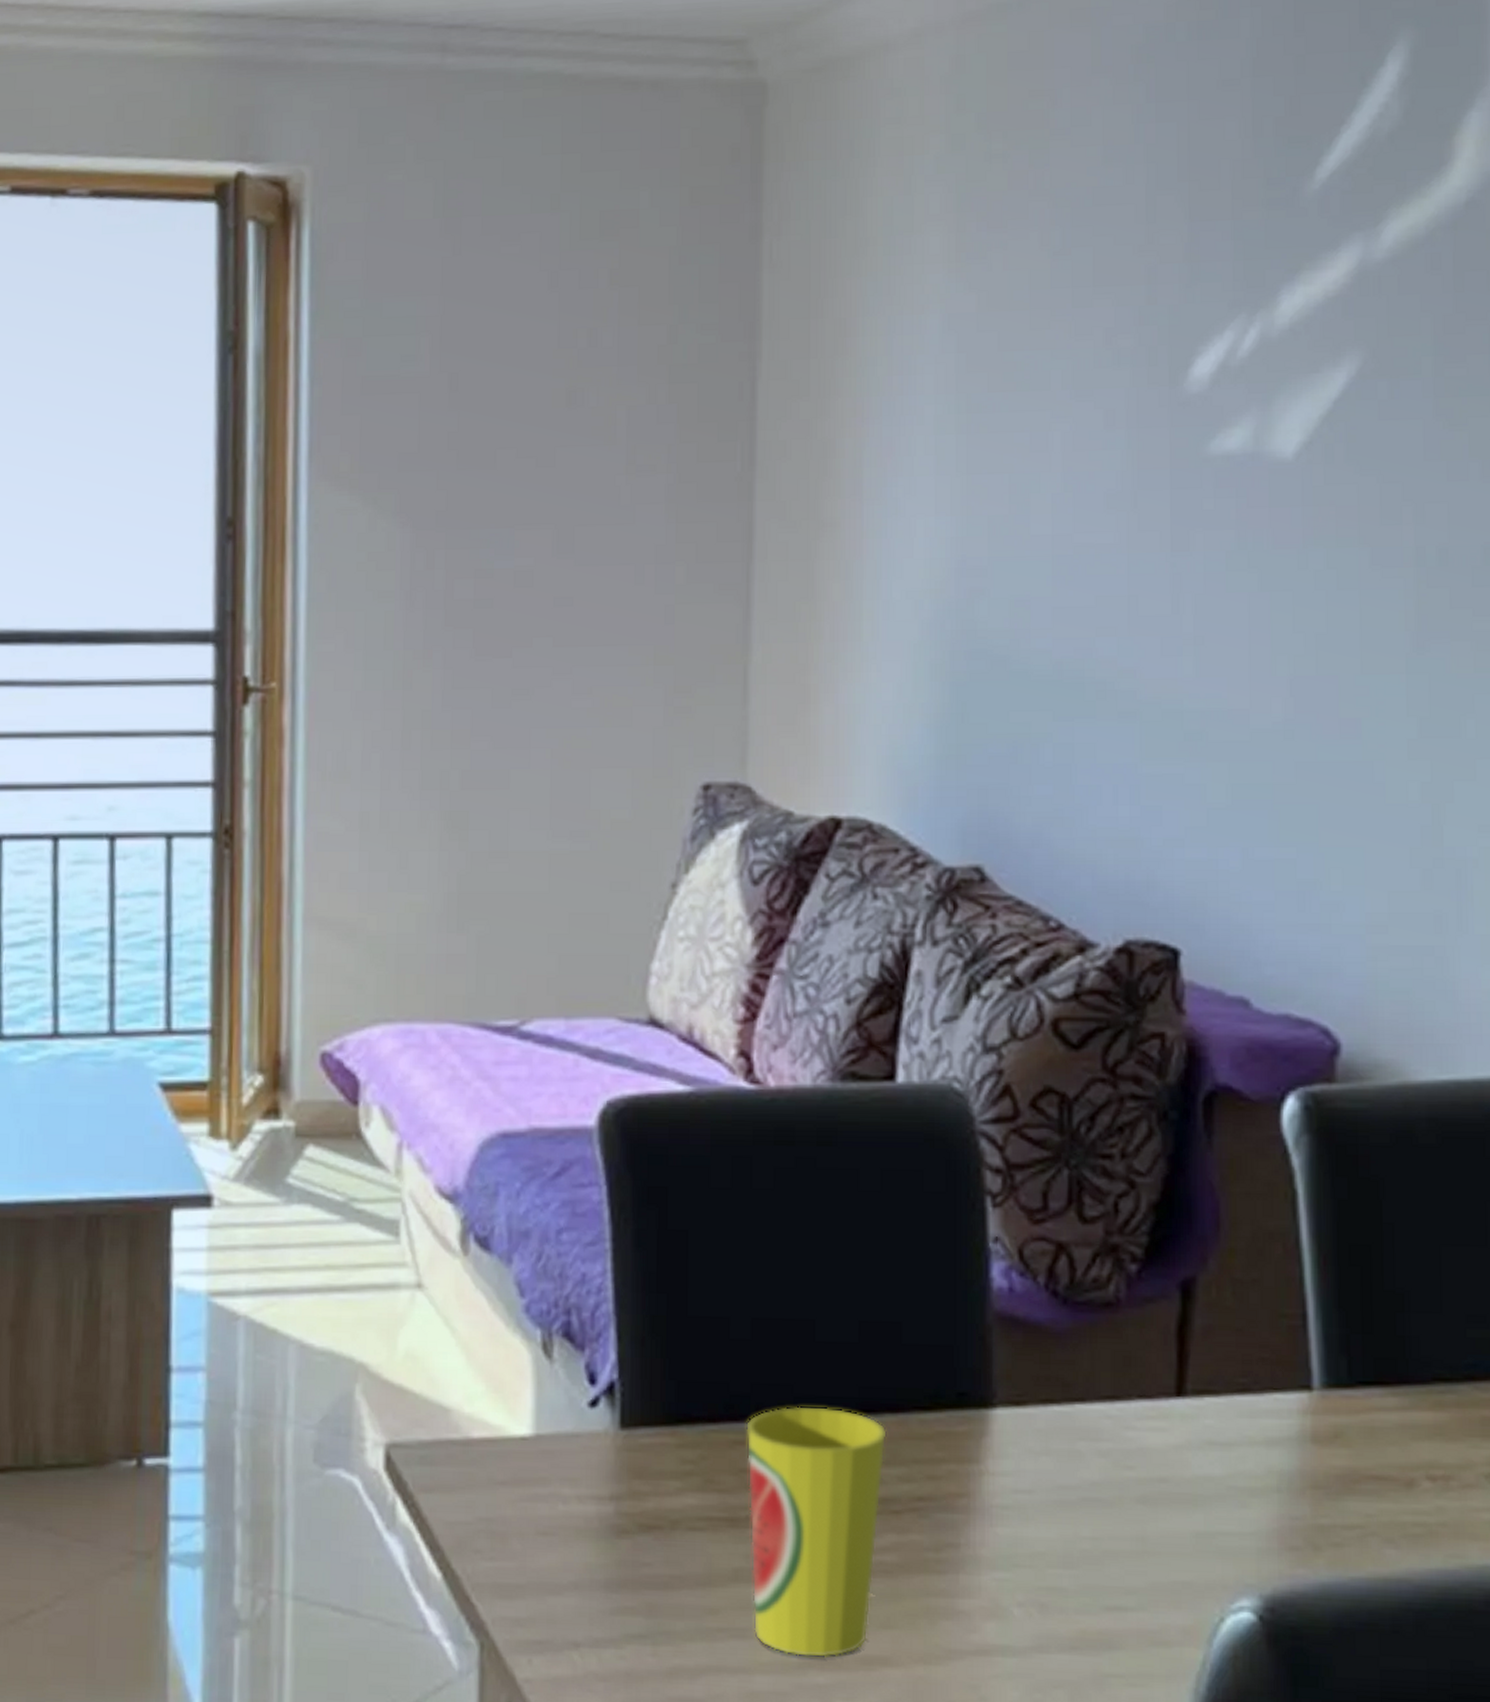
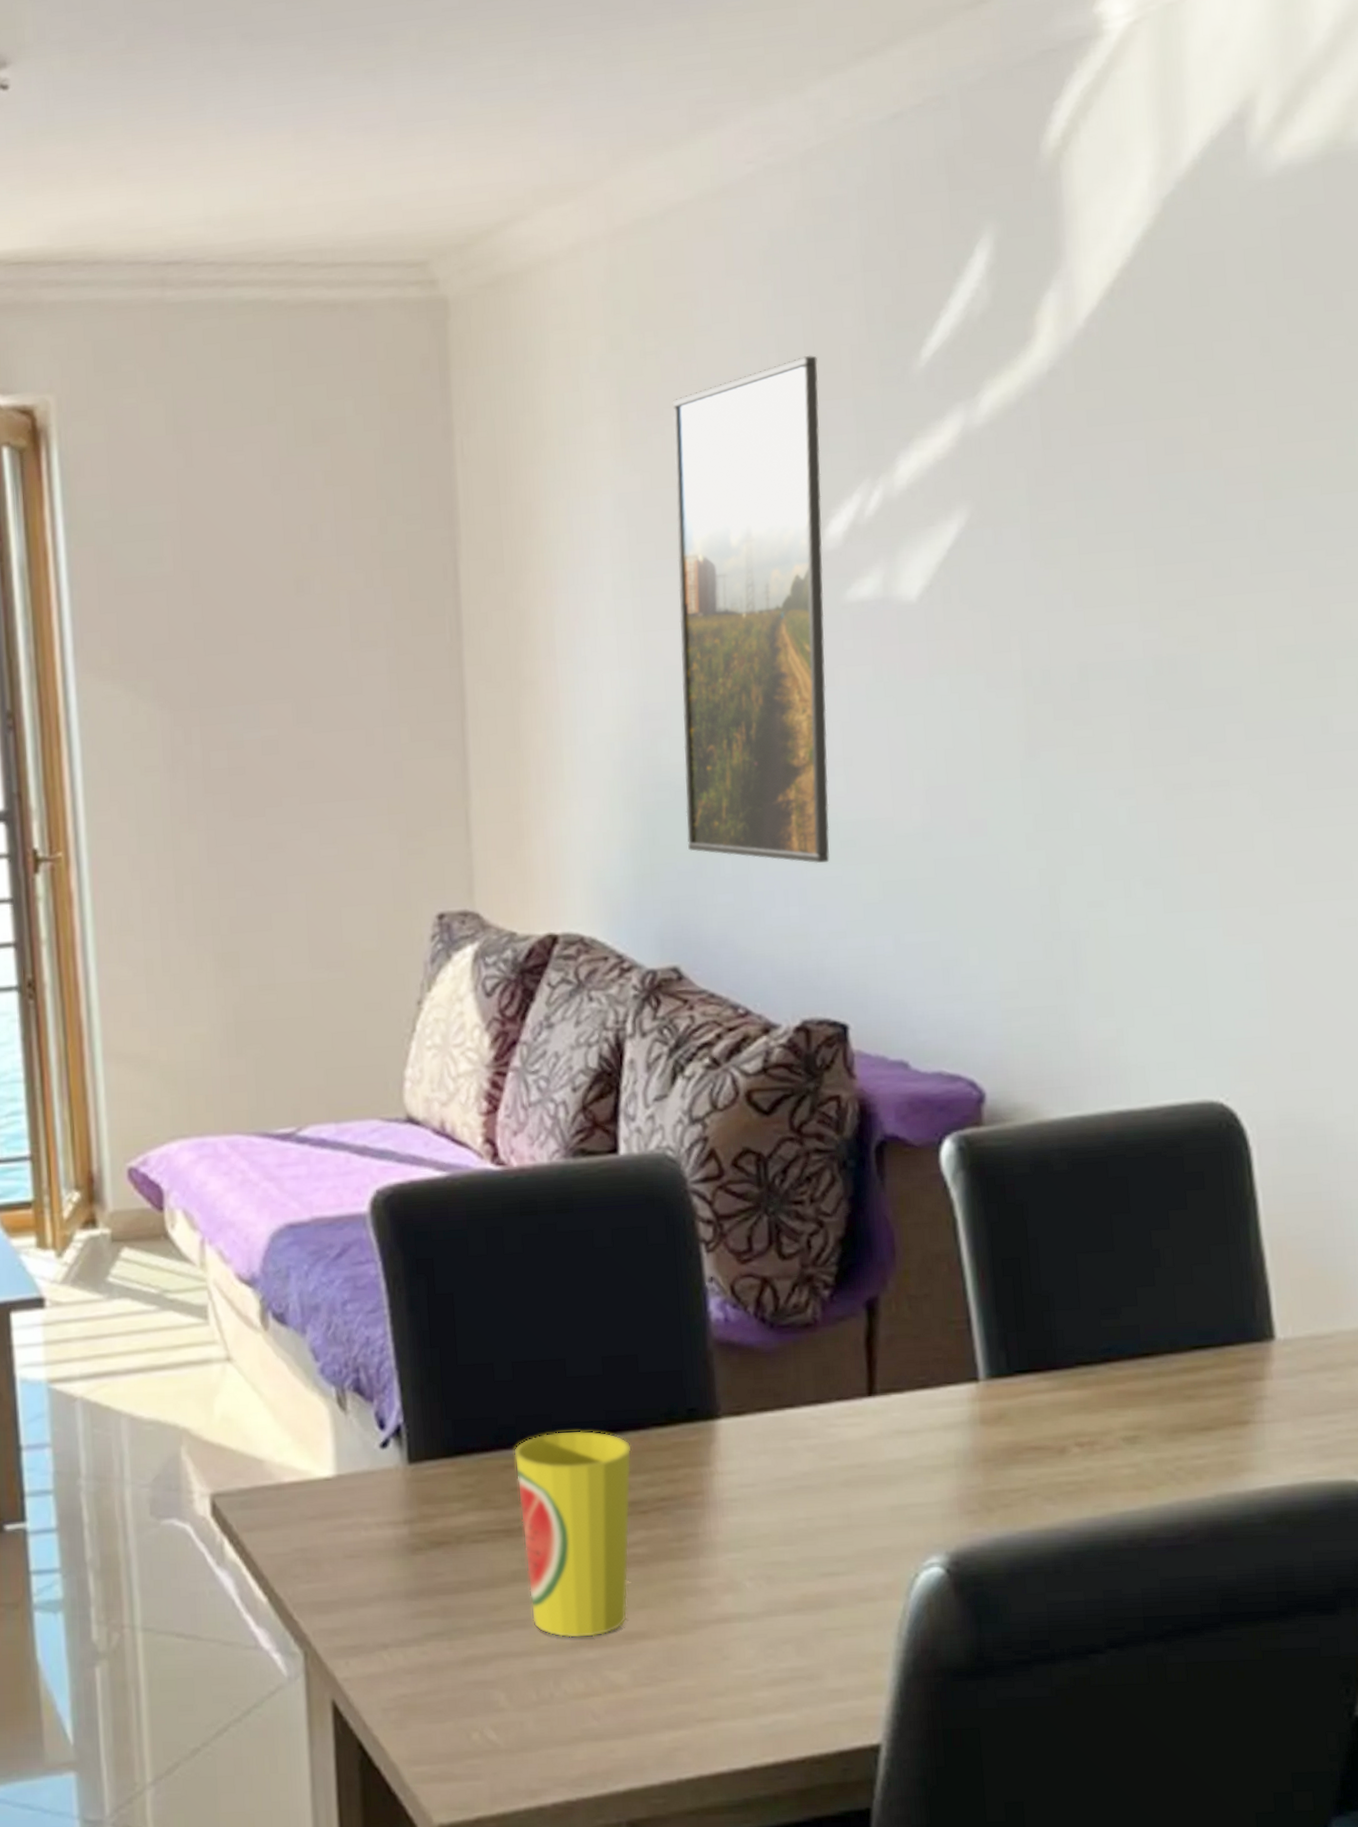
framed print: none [1003,168,1192,758] -> present [672,355,830,864]

